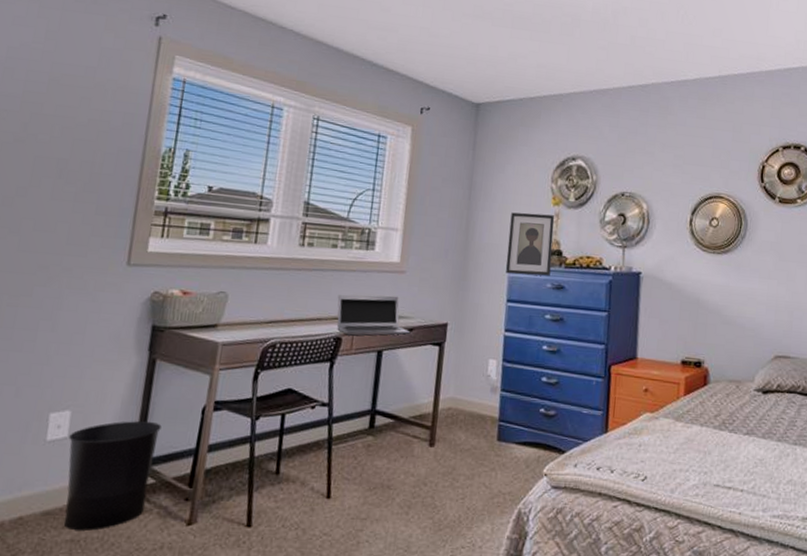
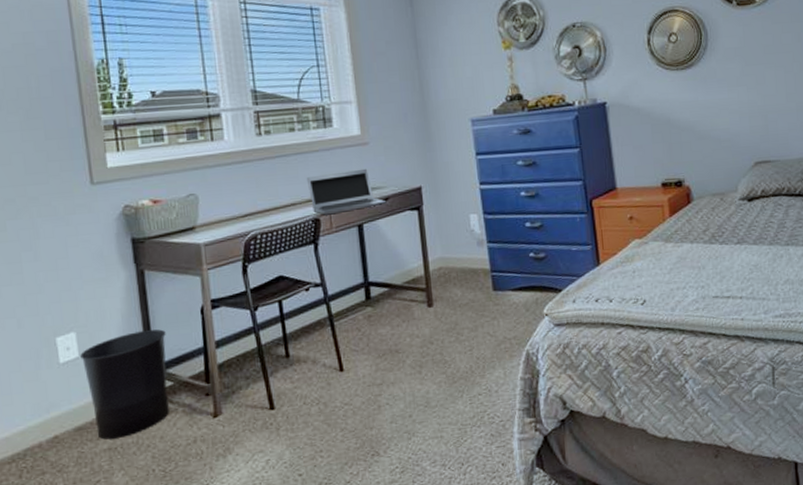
picture frame: present [505,212,555,276] -> none [463,60,515,127]

